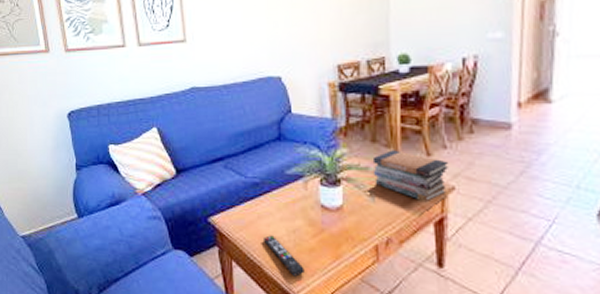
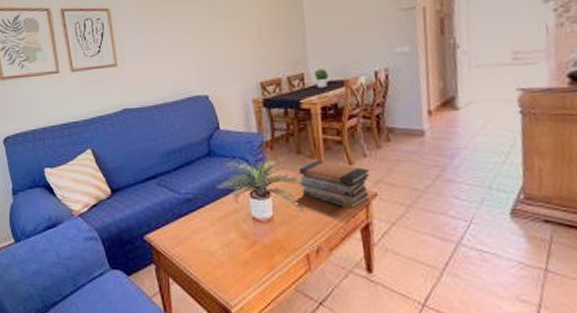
remote control: present [262,235,305,277] -> none [198,250,240,290]

